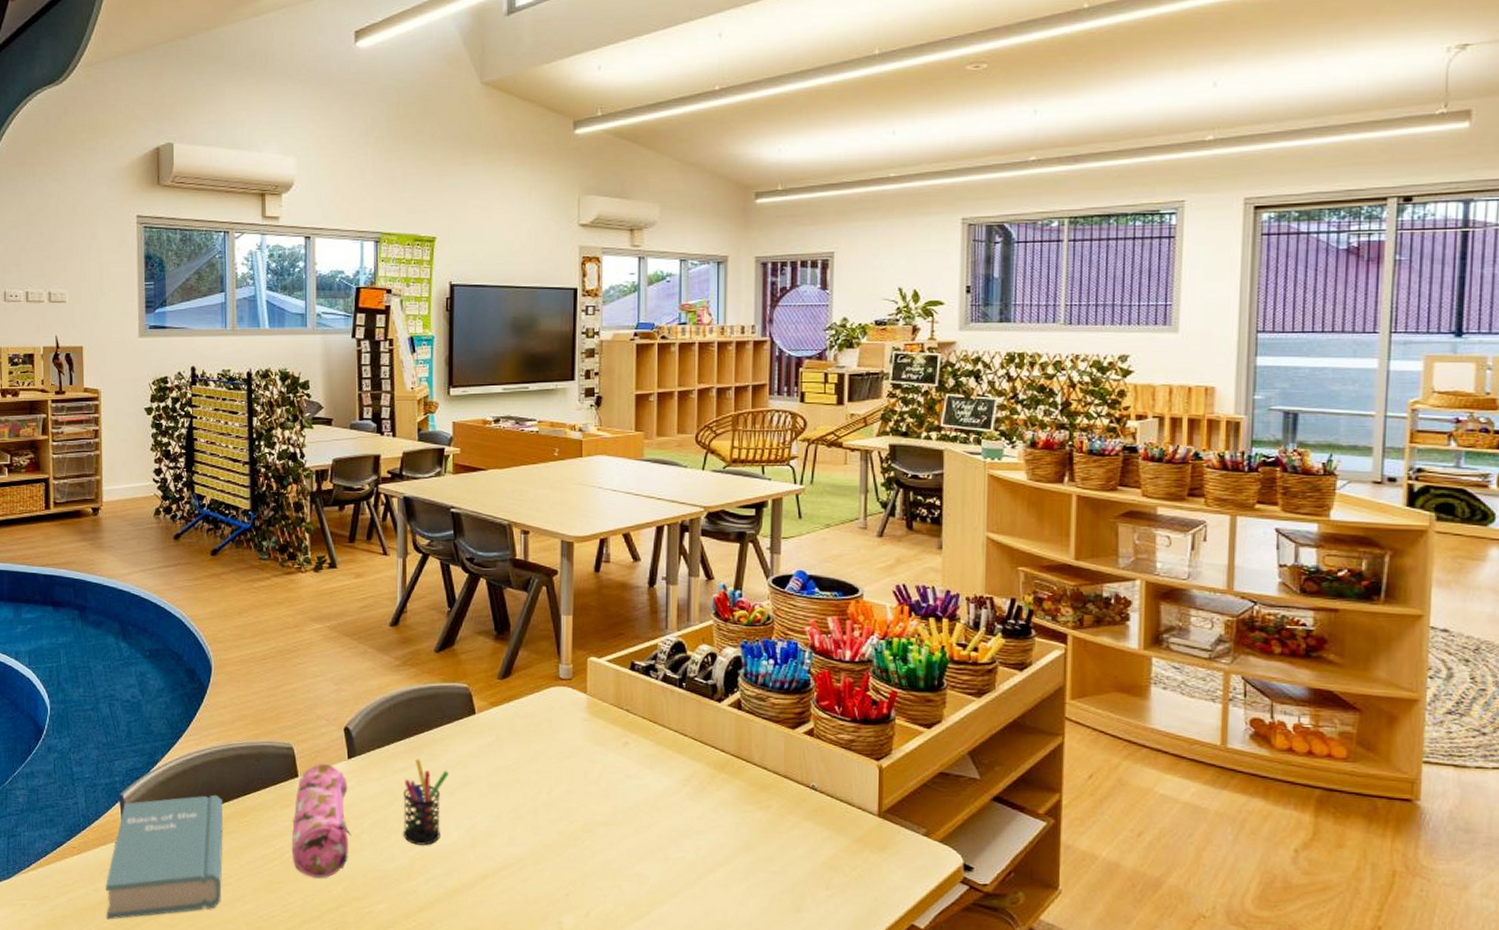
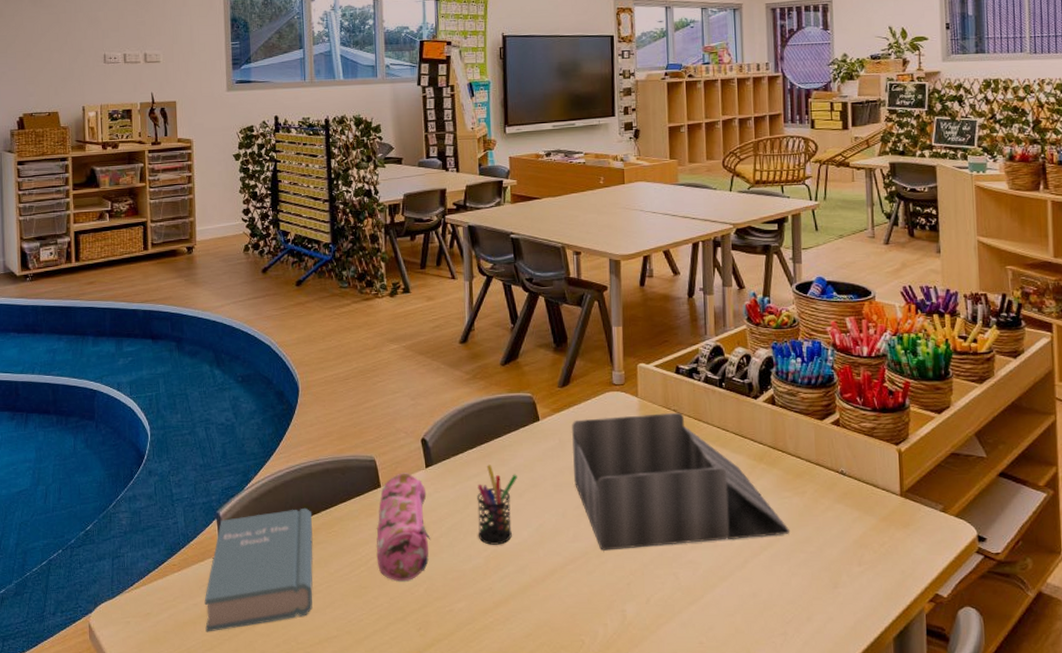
desk organizer: none [510,712,751,858] -> present [571,412,790,550]

